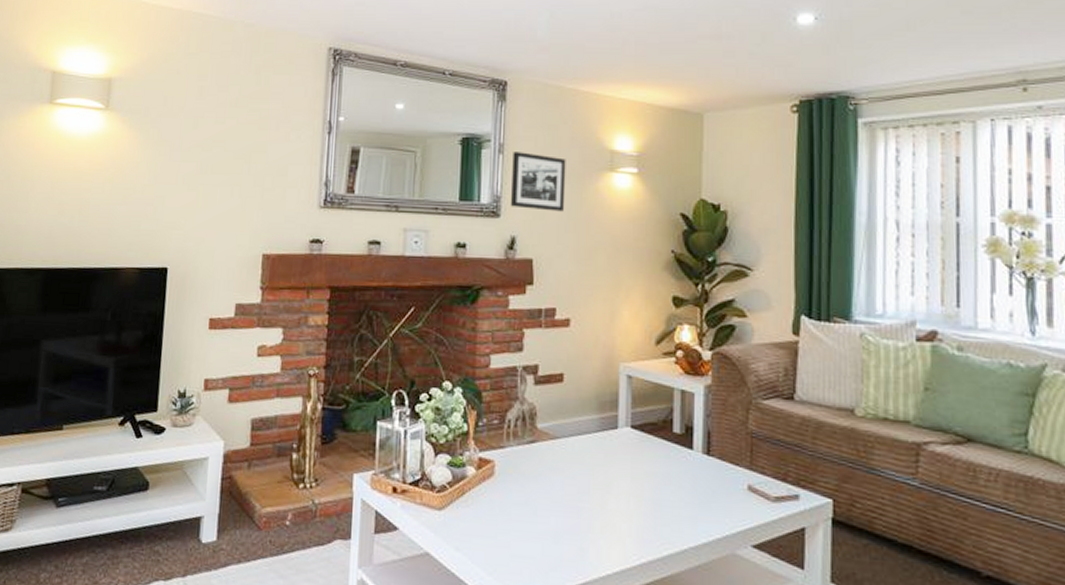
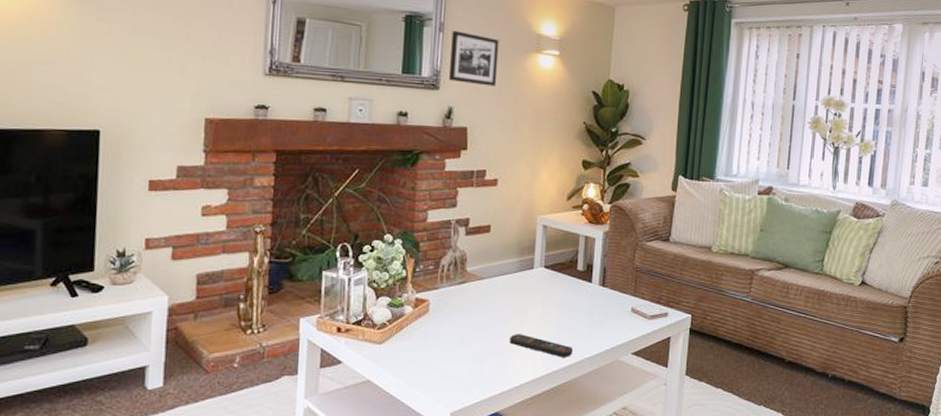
remote control: none [592,509,672,545] -> present [509,334,573,357]

